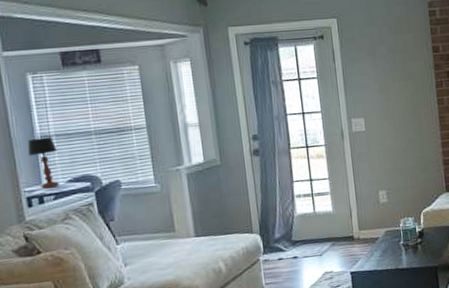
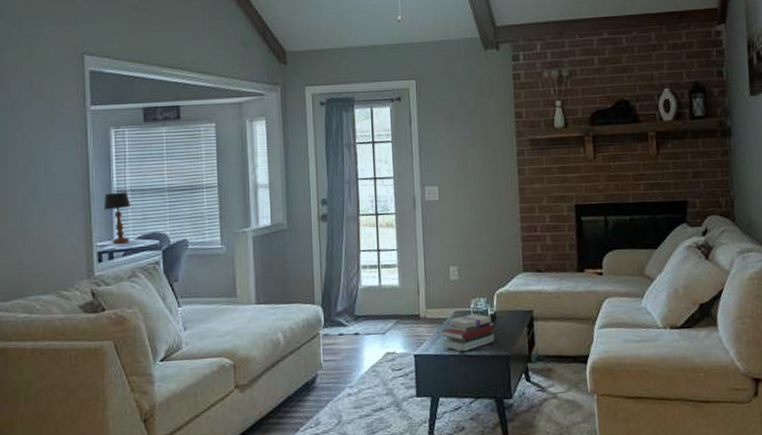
books: none [374,231,424,266] -> present [441,313,495,351]

